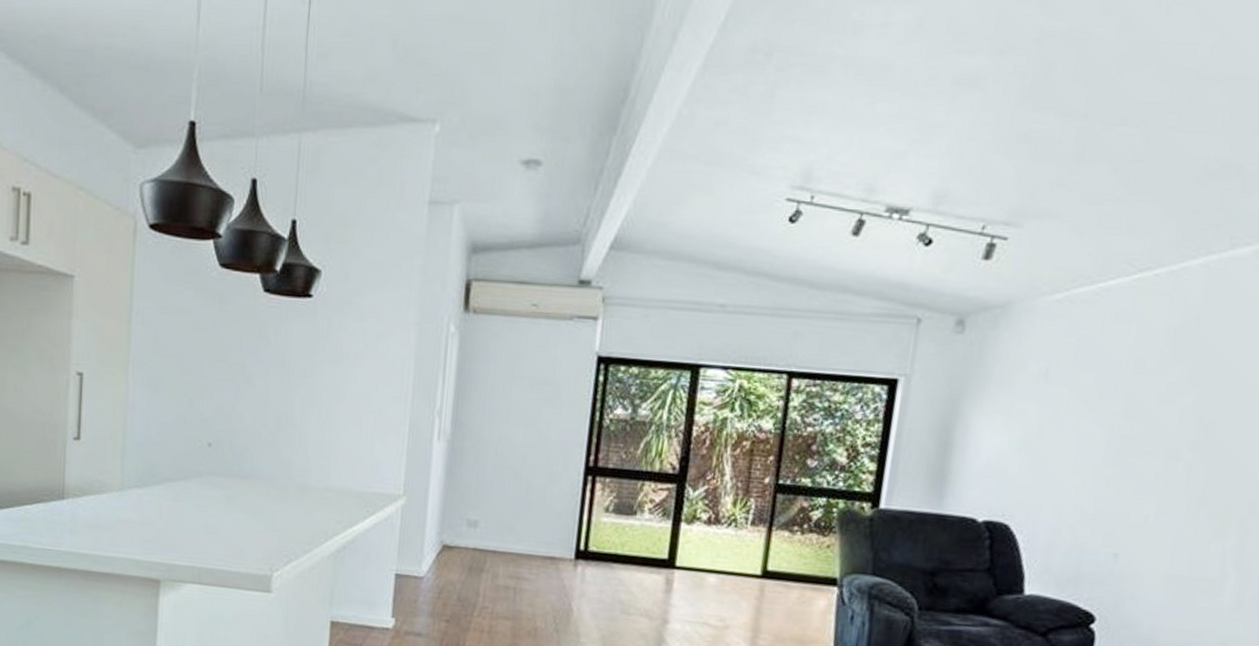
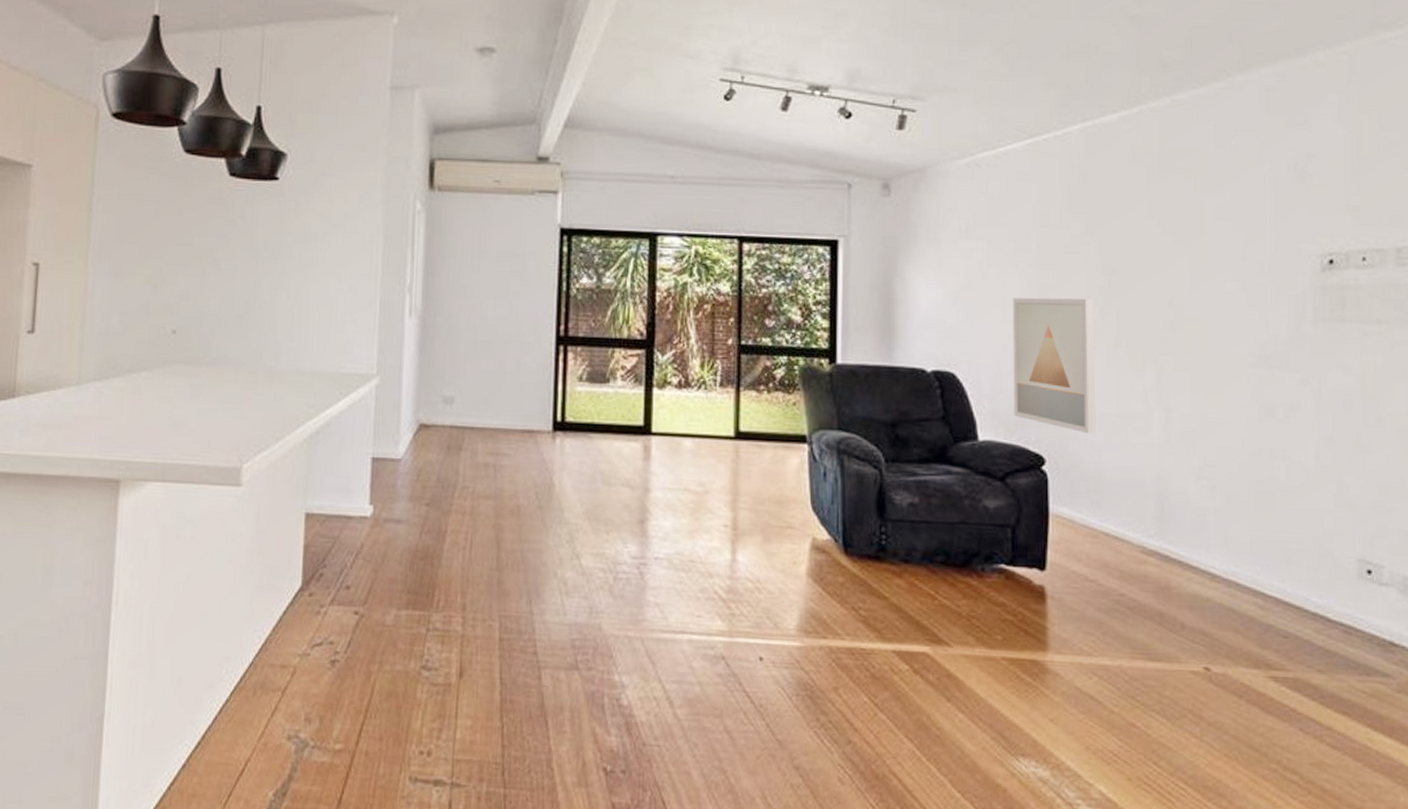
wall art: none [1068,448,1182,595] -> present [1013,297,1096,434]

